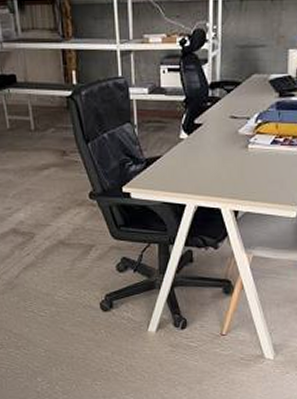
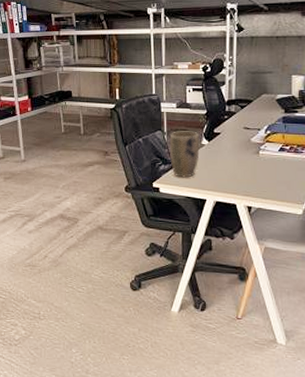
plant pot: none [141,122,178,180] -> present [169,131,200,178]

